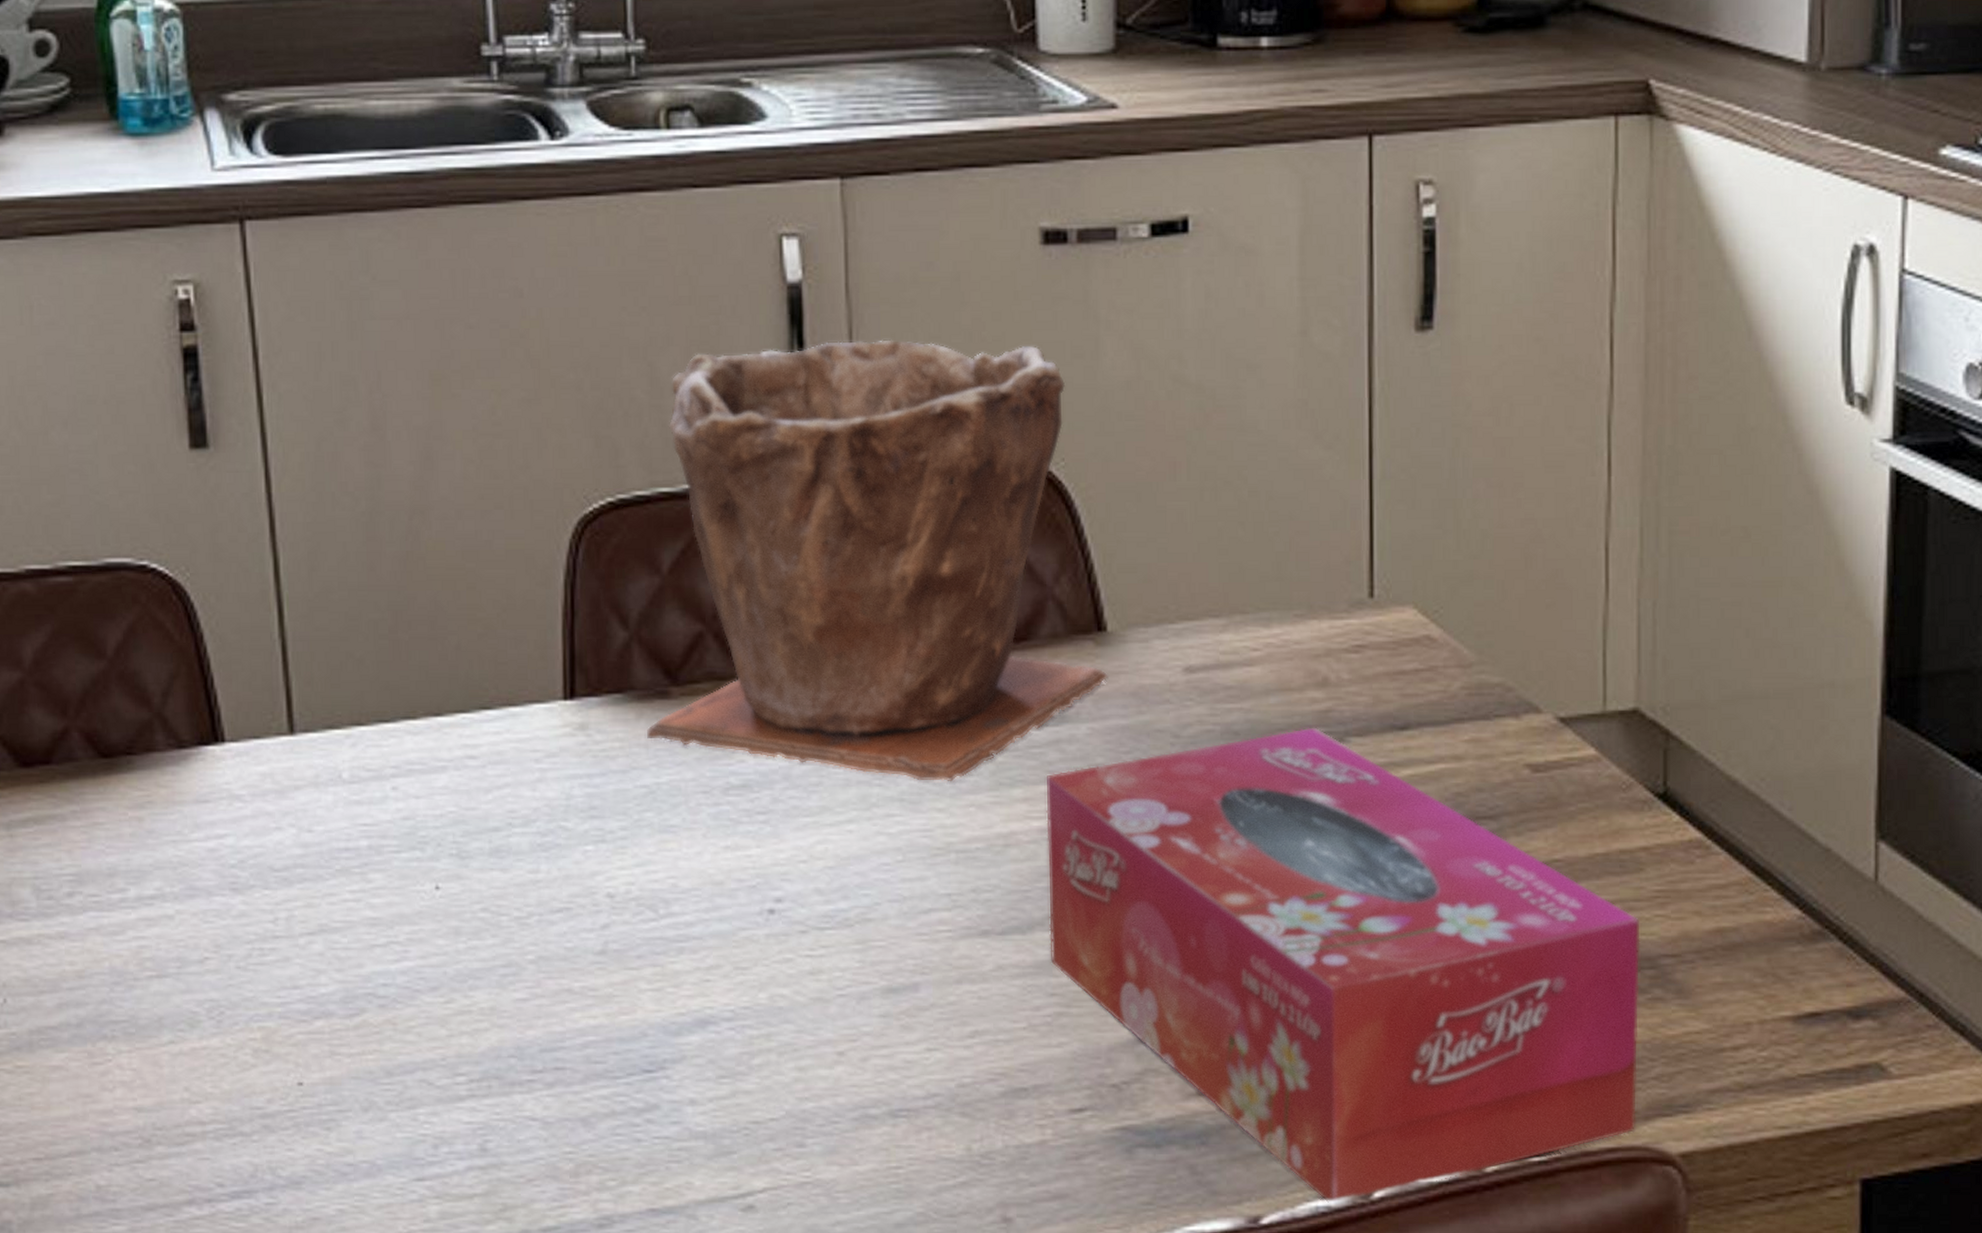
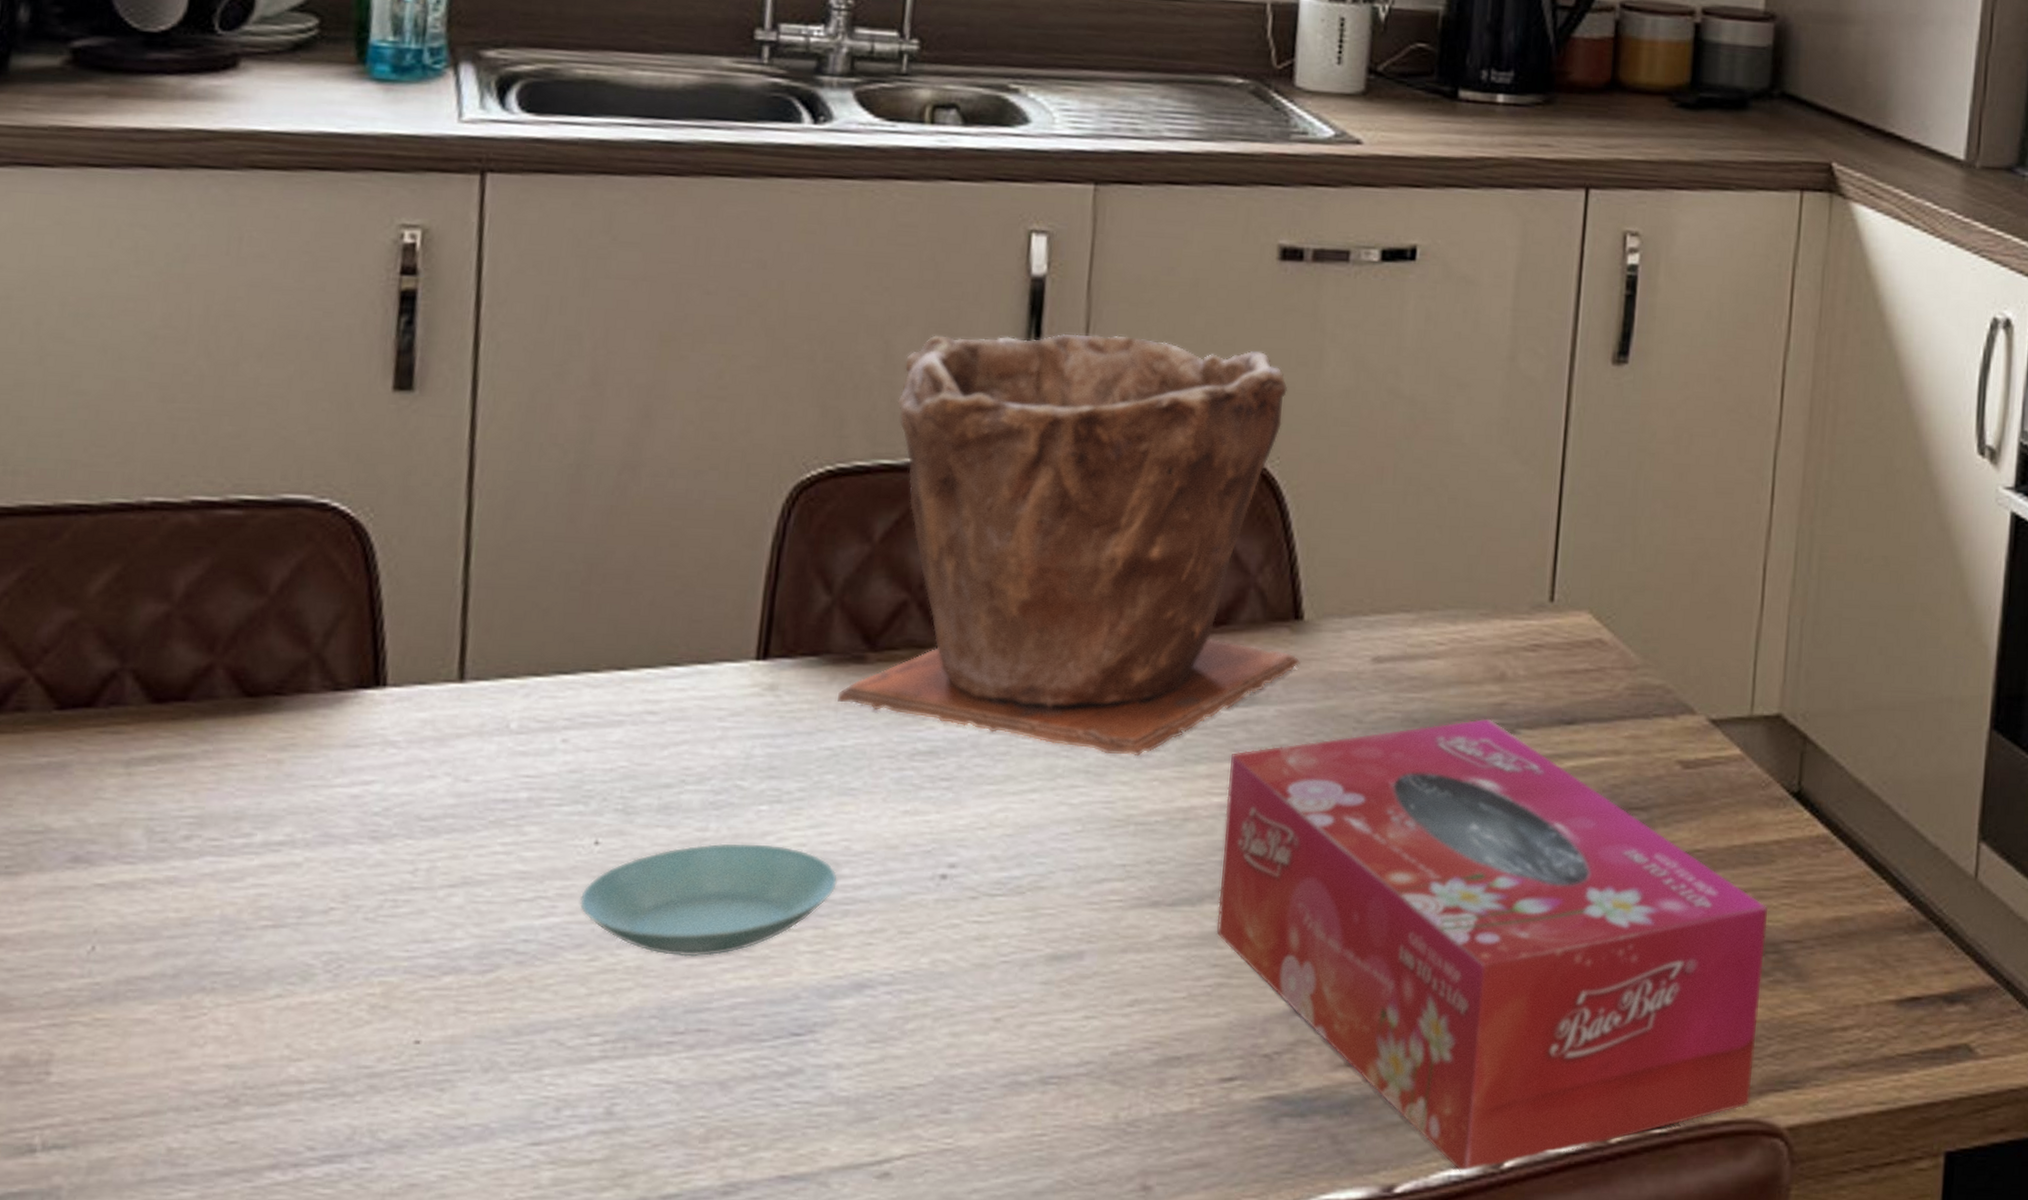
saucer: none [428,884,669,997] -> present [579,843,838,957]

